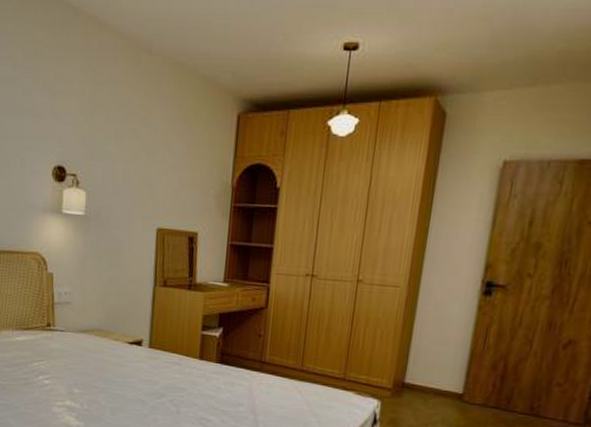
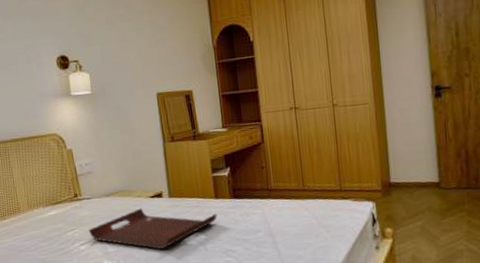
serving tray: none [56,352,198,402] -> present [89,208,217,249]

